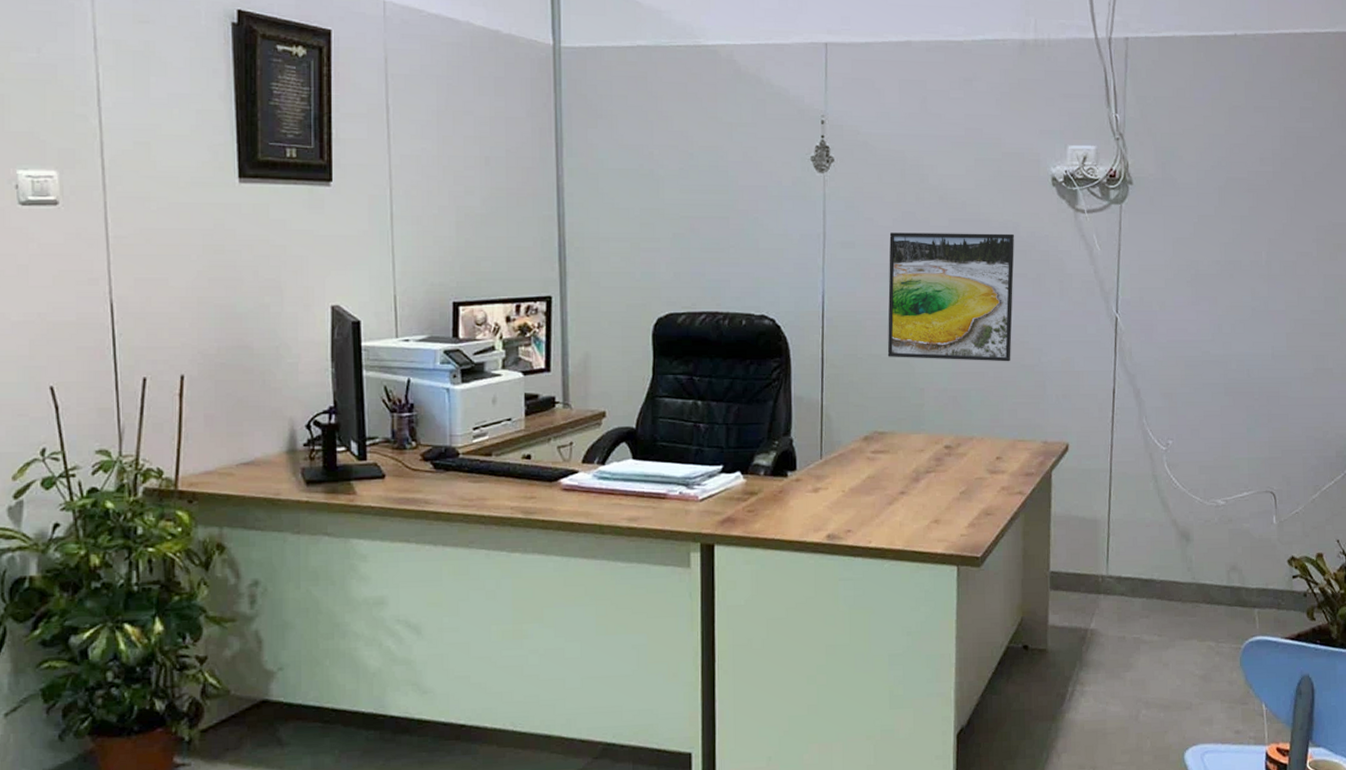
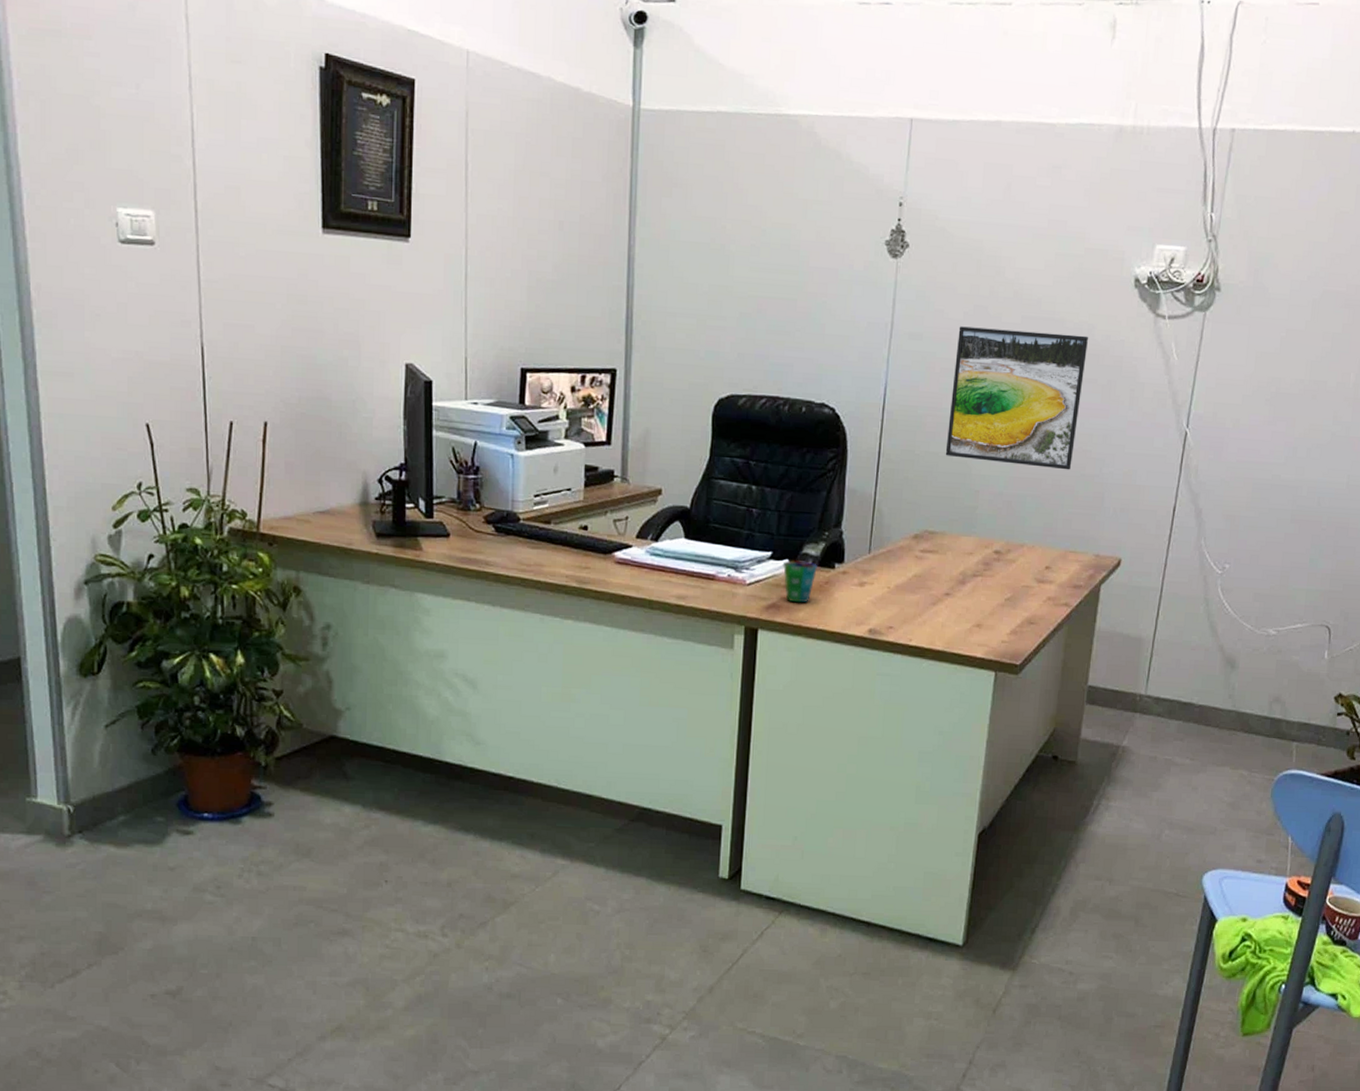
cup: none [734,471,770,515] -> present [782,560,817,603]

